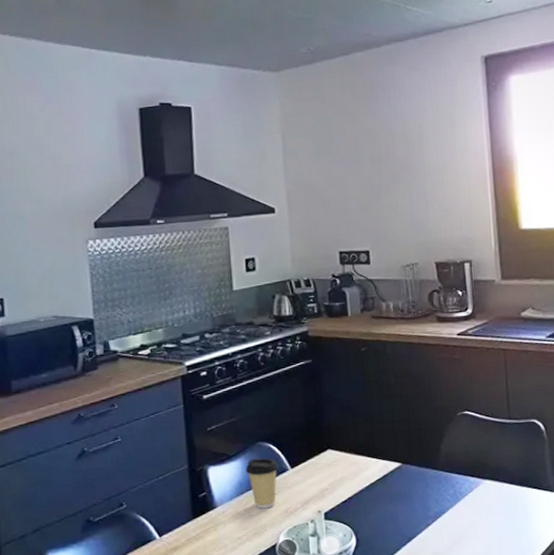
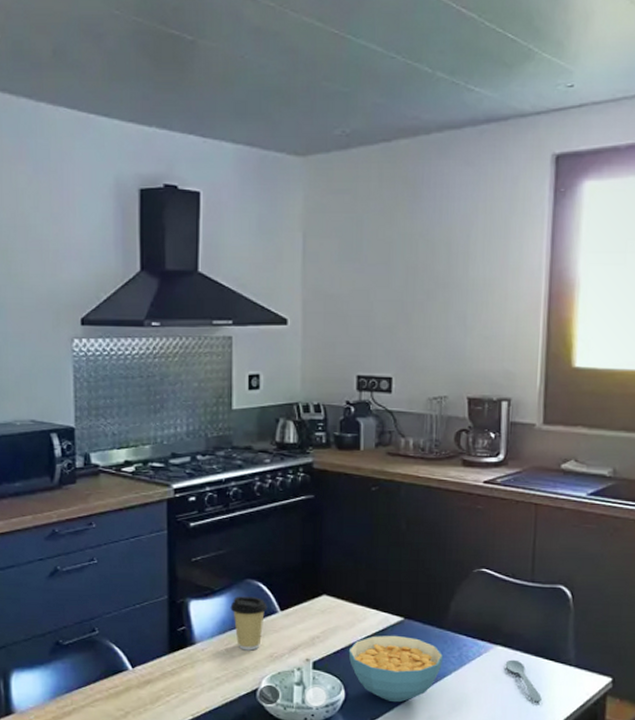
cereal bowl: none [355,480,440,543] -> present [348,635,444,703]
spoon: none [494,491,530,529] -> present [505,659,542,703]

